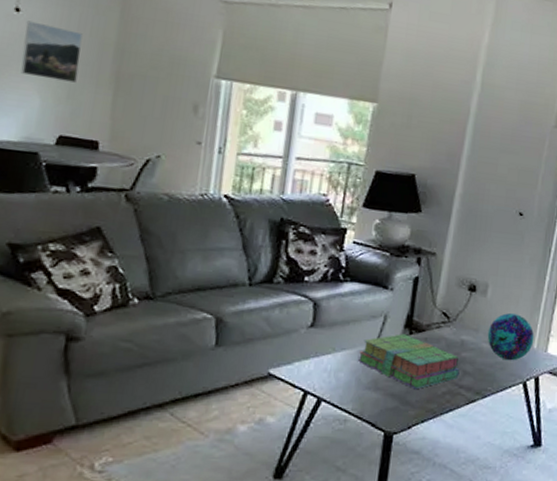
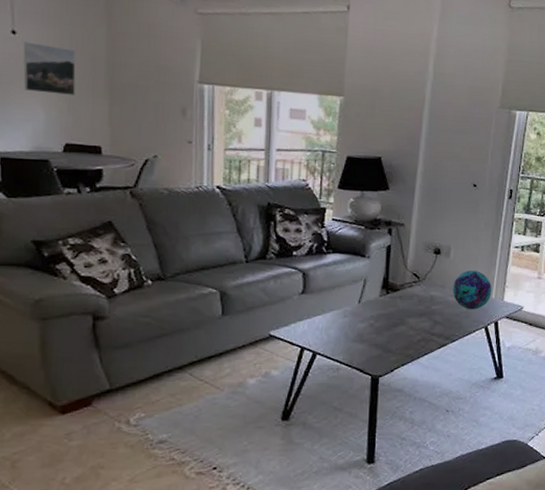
stack of books: present [357,334,460,390] -> none [344,294,431,339]

